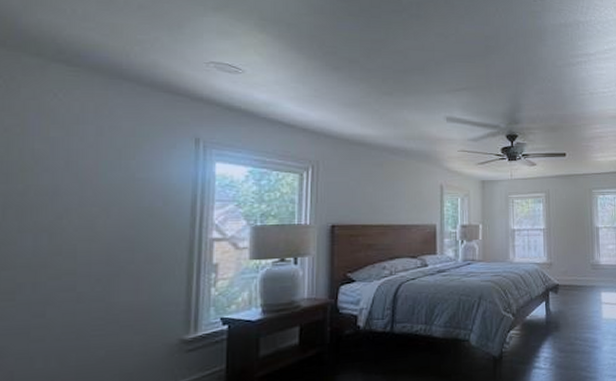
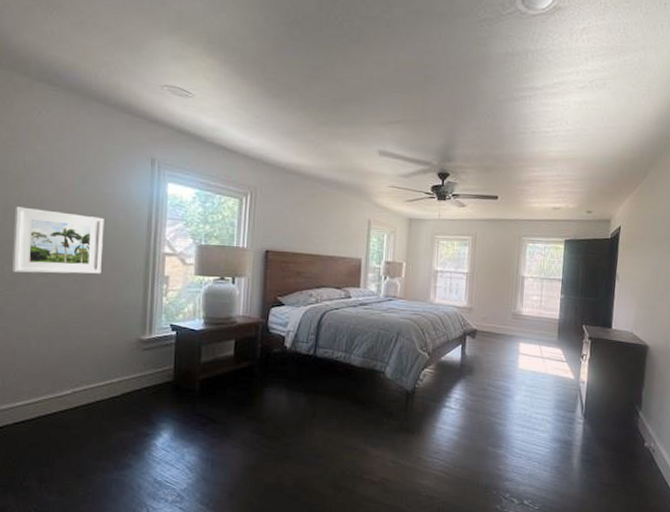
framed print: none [10,201,137,278] -> present [11,206,104,274]

